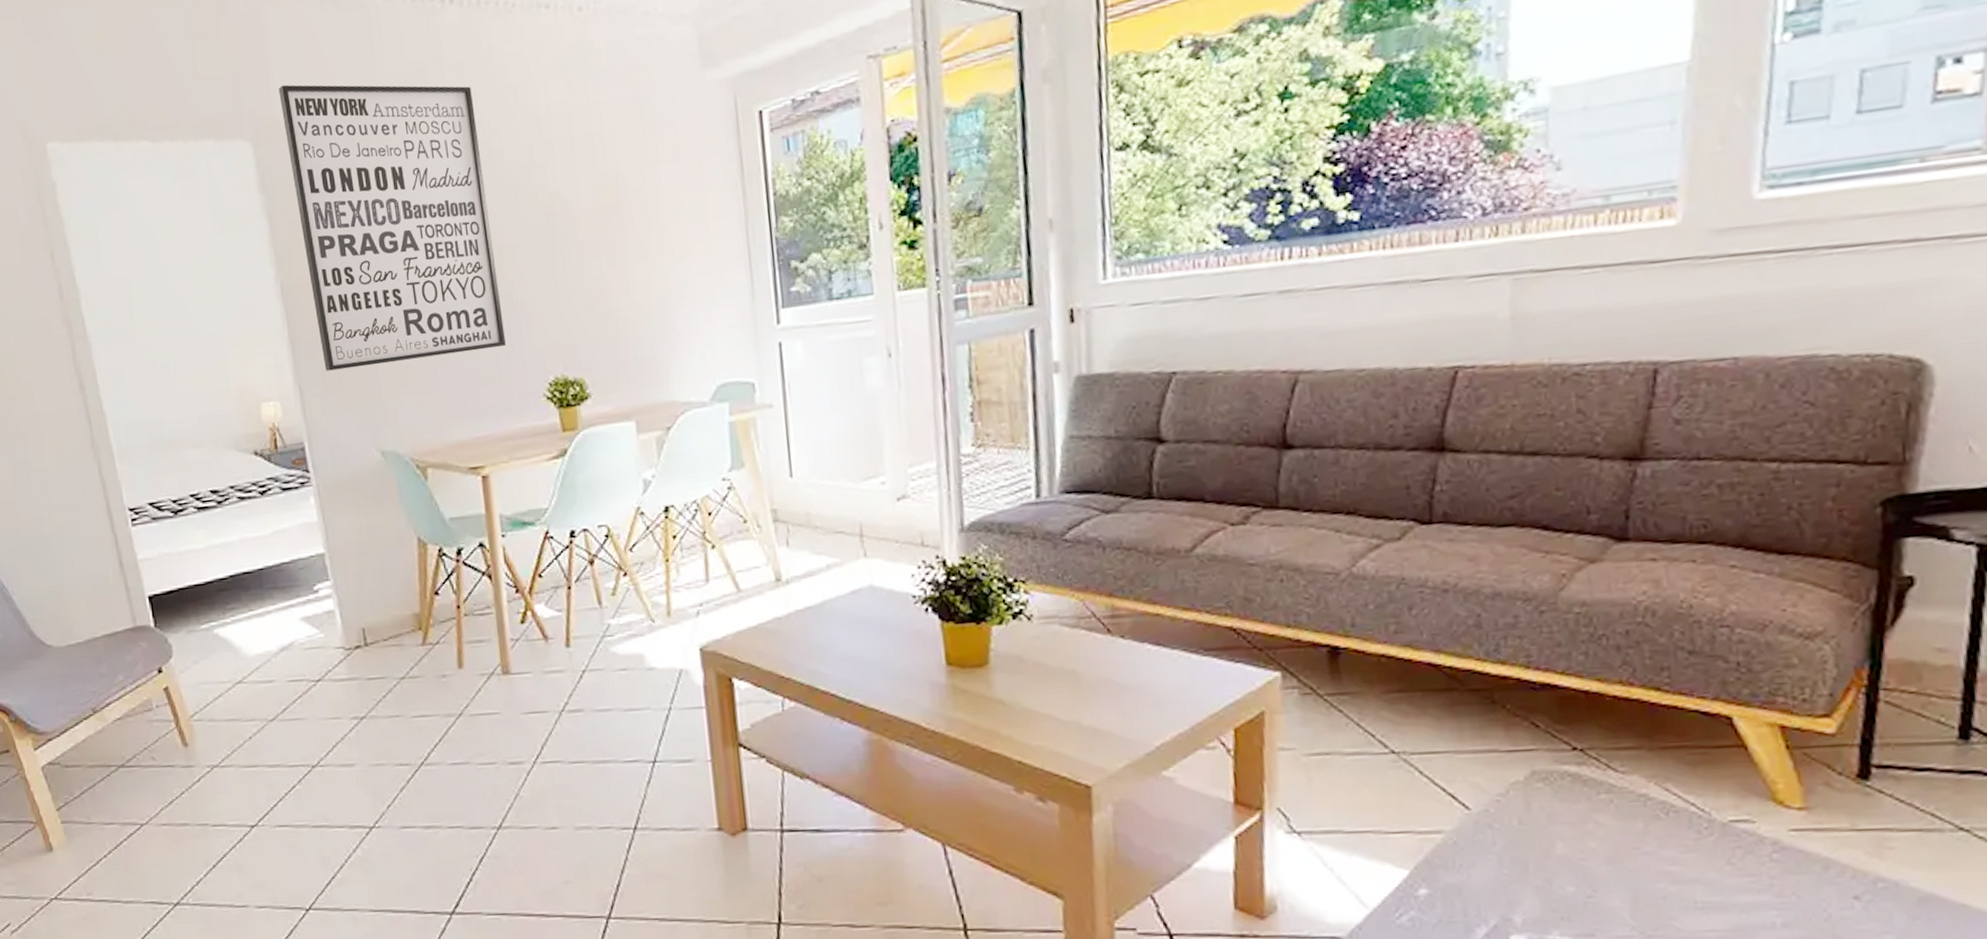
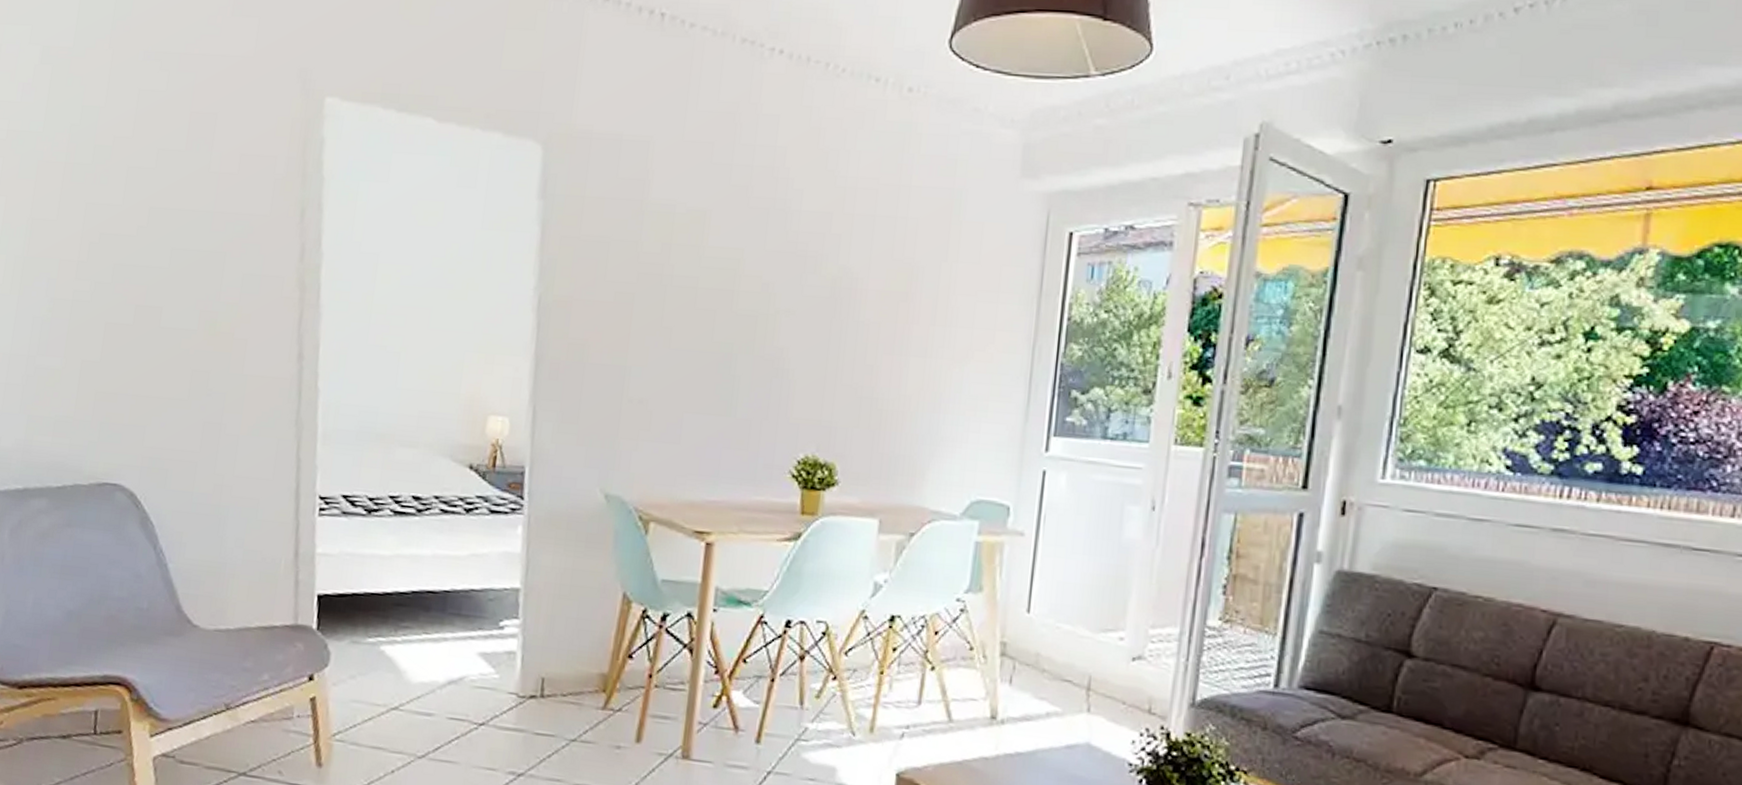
wall art: present [278,84,506,371] -> none [565,95,783,412]

